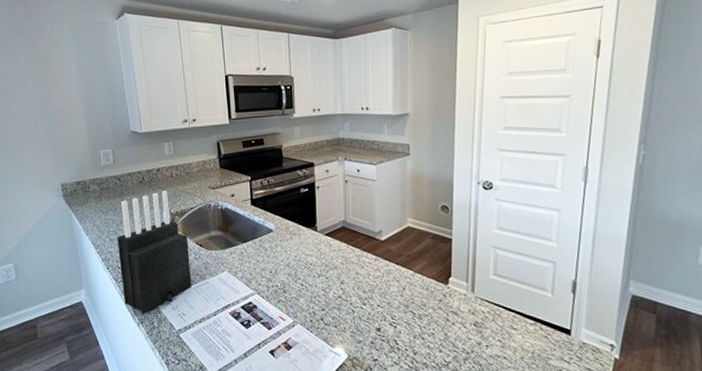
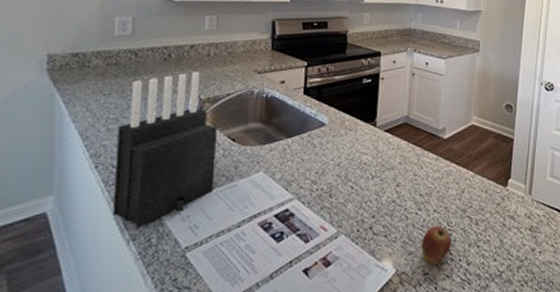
fruit: none [368,319,398,353] -> present [421,225,452,266]

